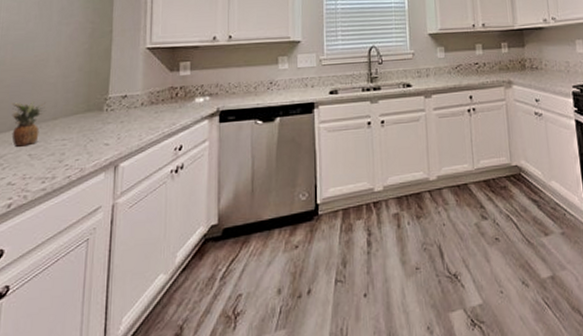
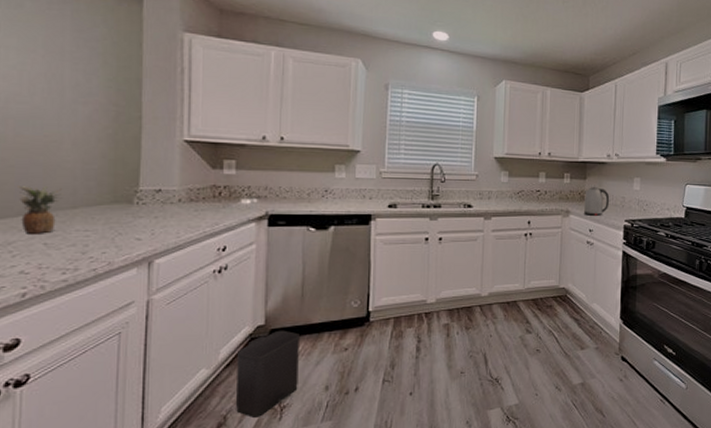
pedal bin: none [192,228,251,327] -> present [236,330,299,417]
kettle: none [525,54,554,85] -> present [584,187,610,216]

